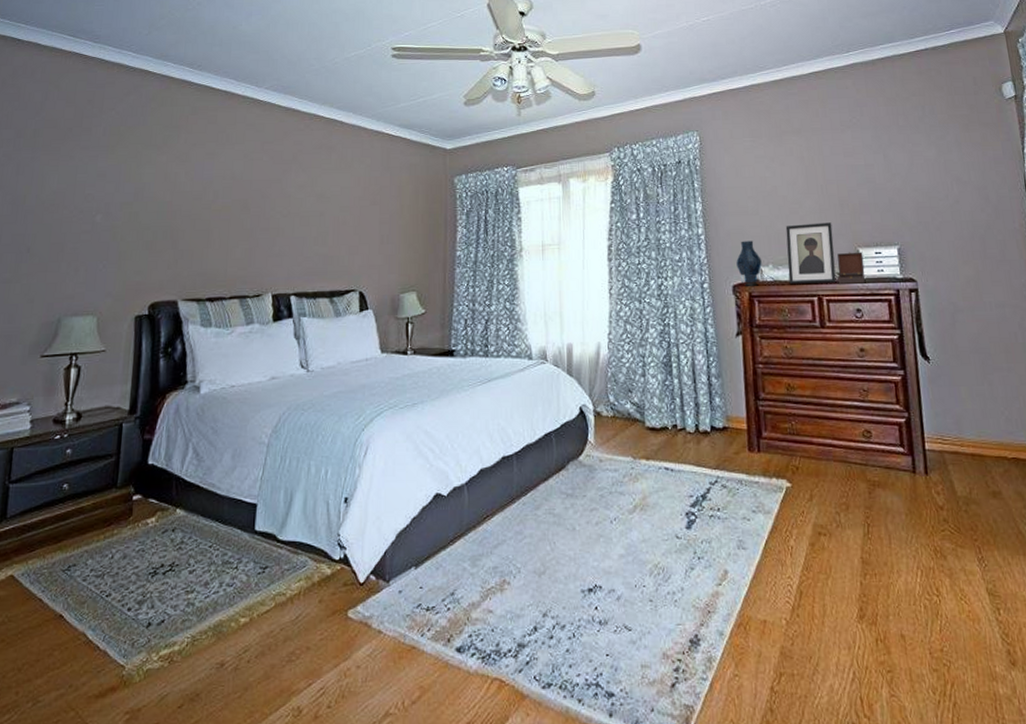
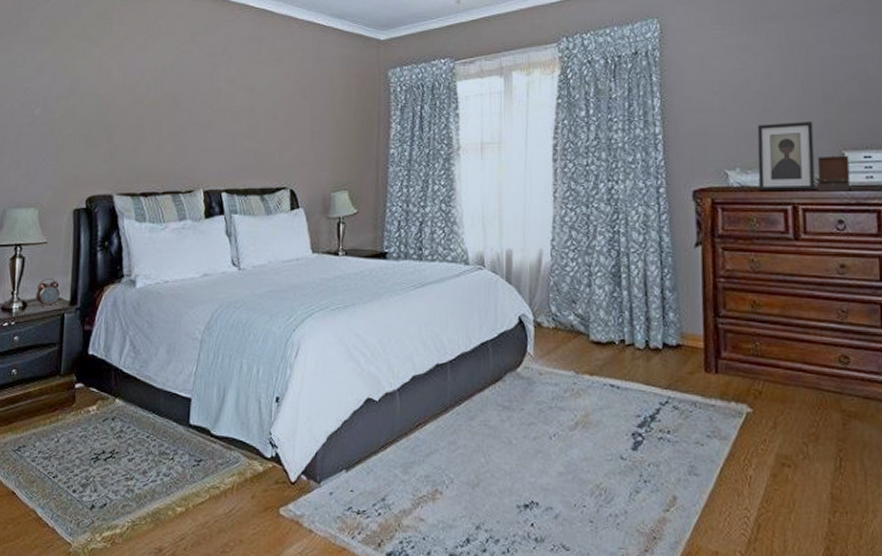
alarm clock: none [92,387,118,417] -> present [36,278,60,307]
vase: present [736,240,762,287] -> none [698,141,728,193]

